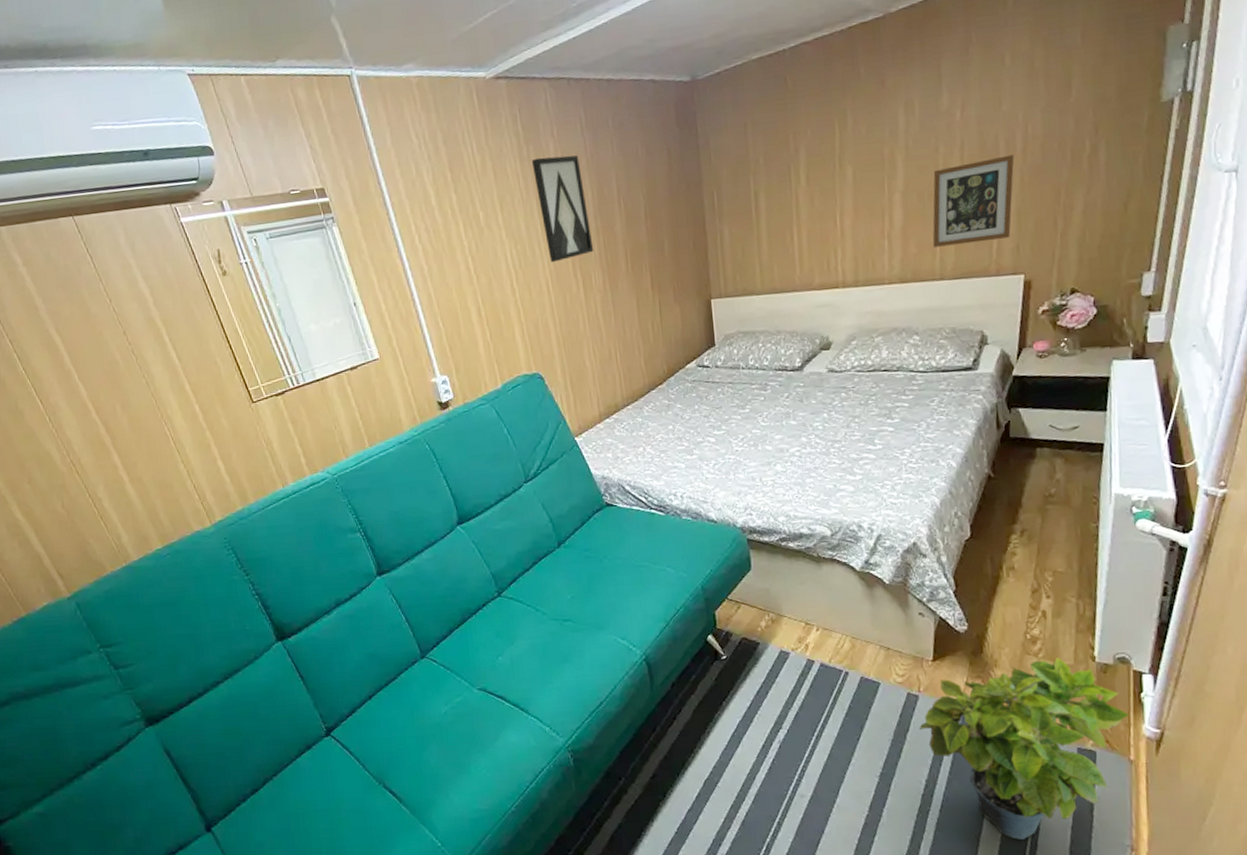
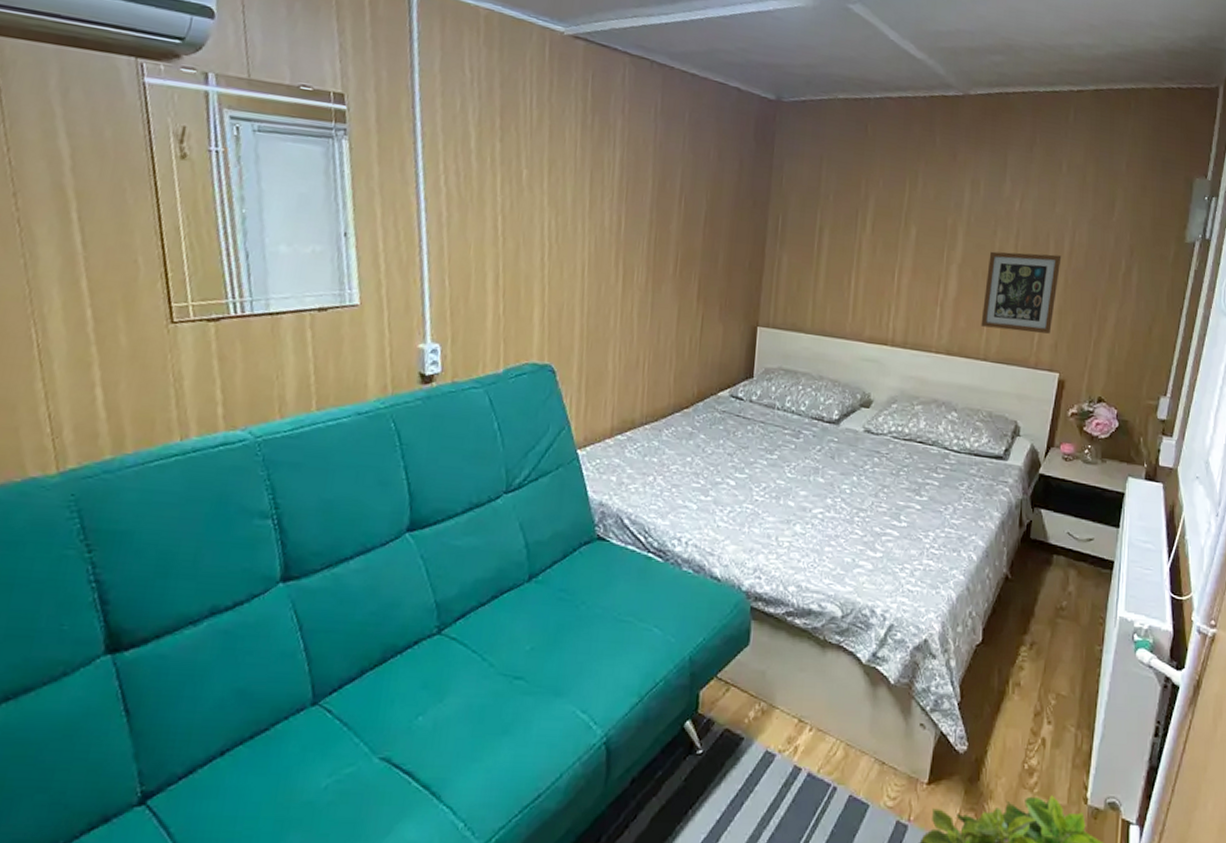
wall art: present [531,155,594,263] -> none [591,130,646,246]

